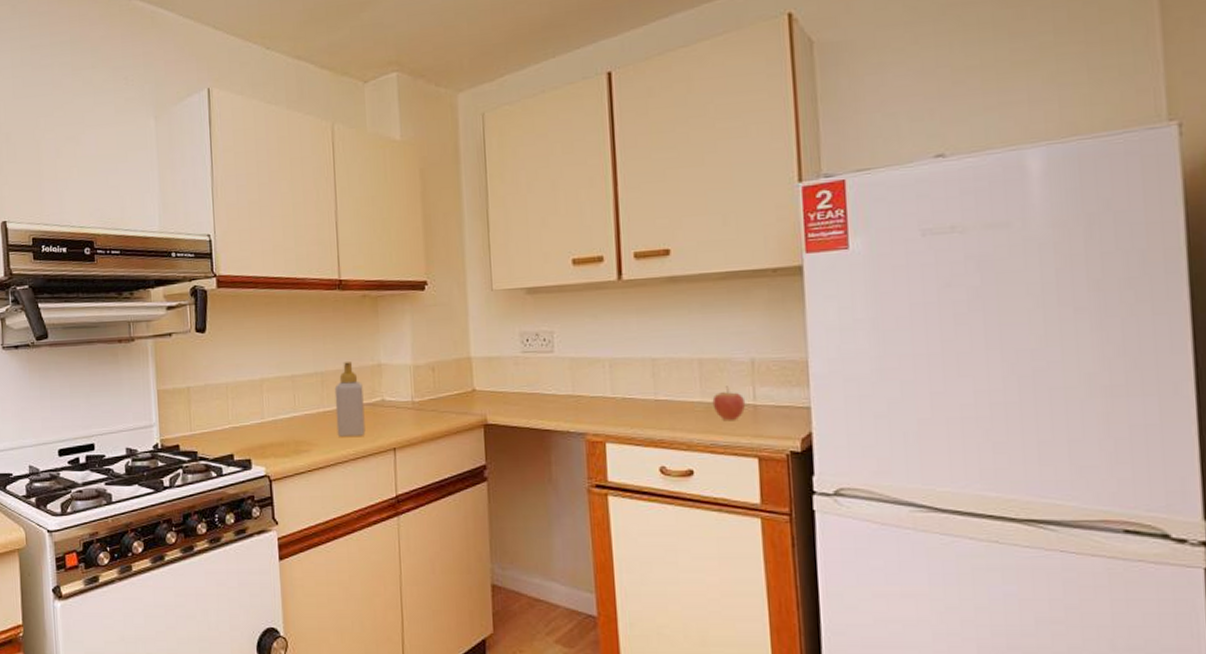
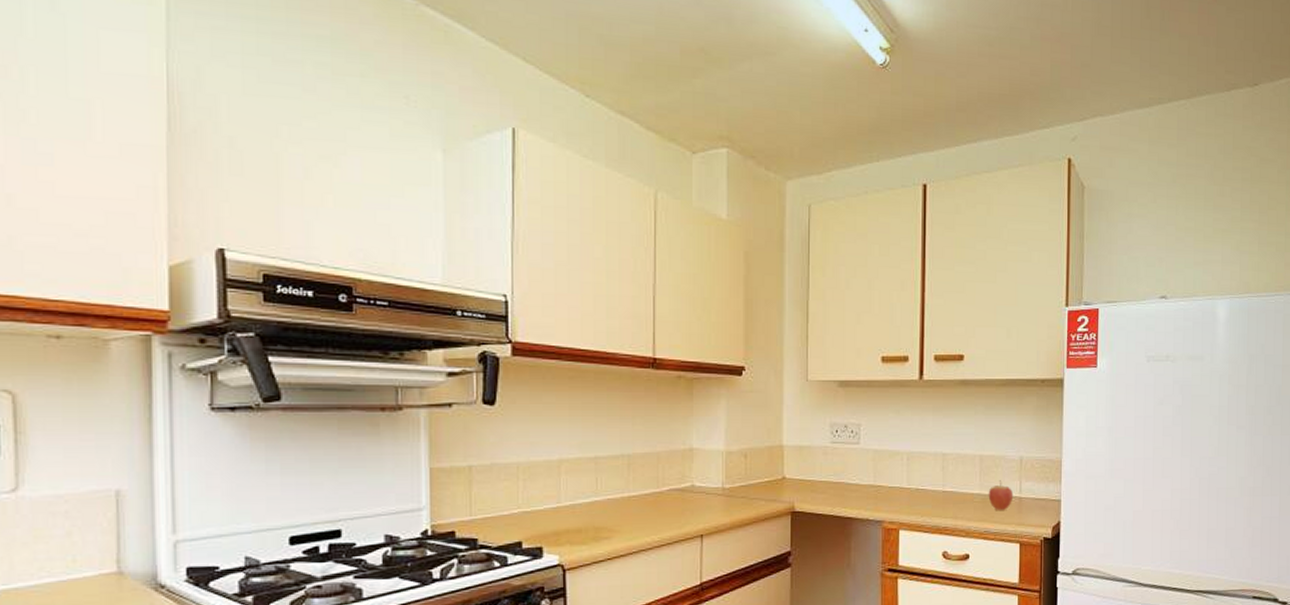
soap bottle: present [334,360,366,438] -> none [641,443,672,524]

